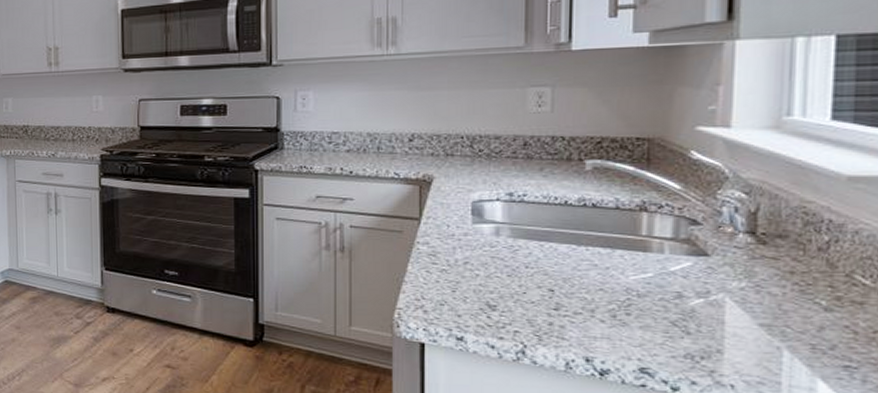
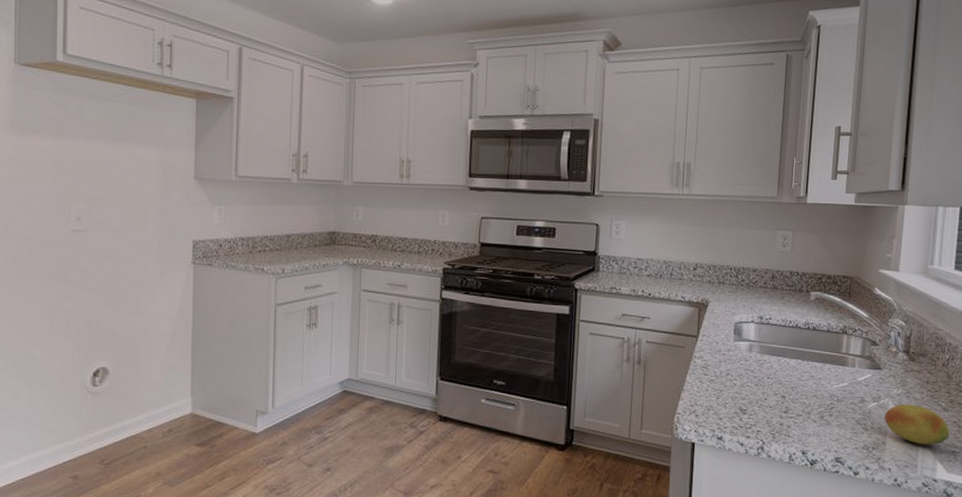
fruit: none [717,301,838,357] -> present [884,404,950,445]

